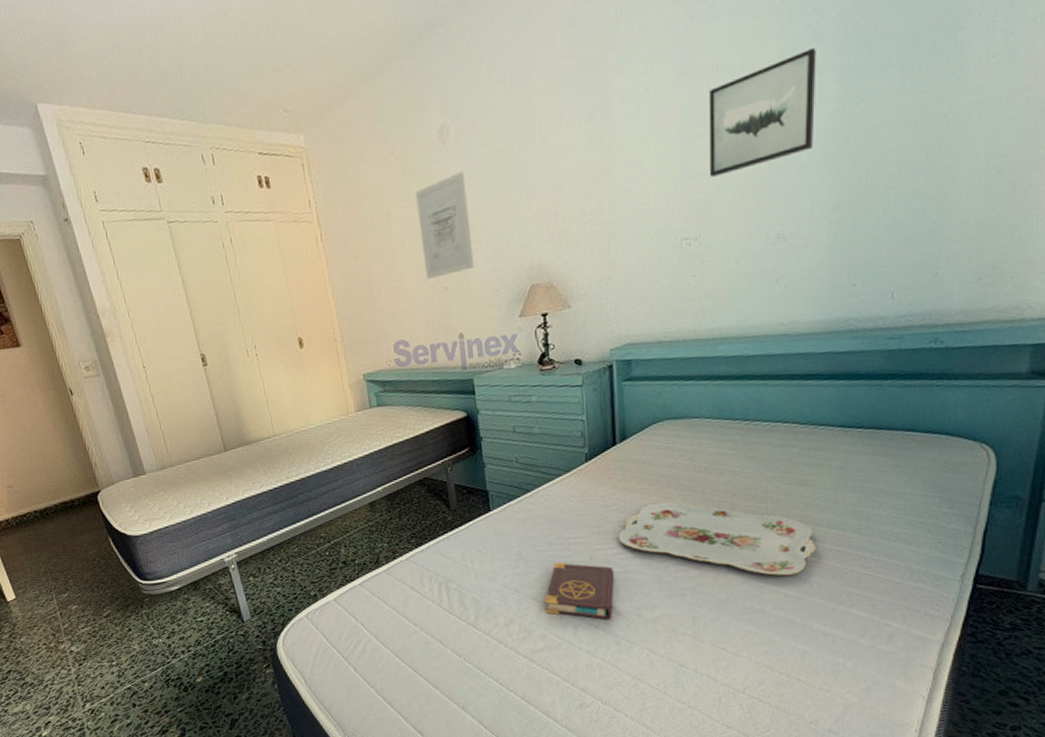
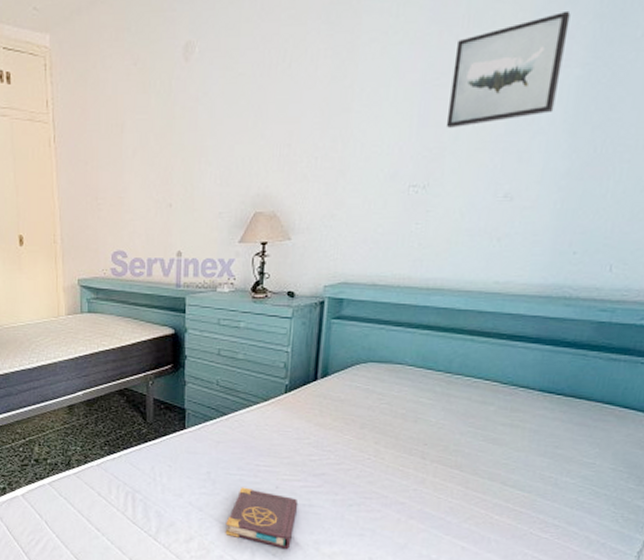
wall art: present [415,171,475,279] -> none [152,91,204,193]
serving tray: present [618,502,817,576] -> none [307,442,500,530]

